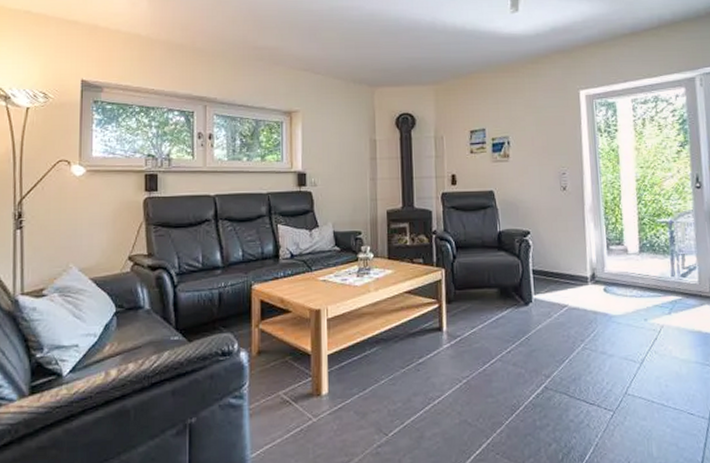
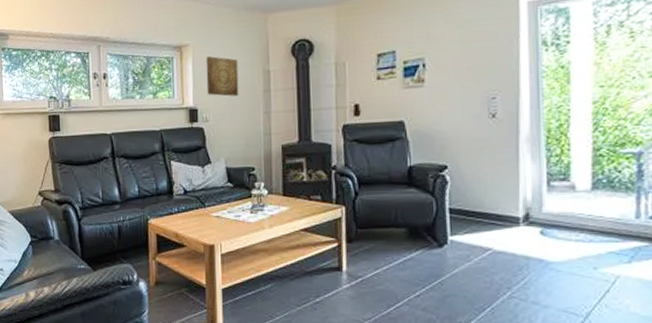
wall art: none [315,123,347,162] -> present [205,56,239,97]

